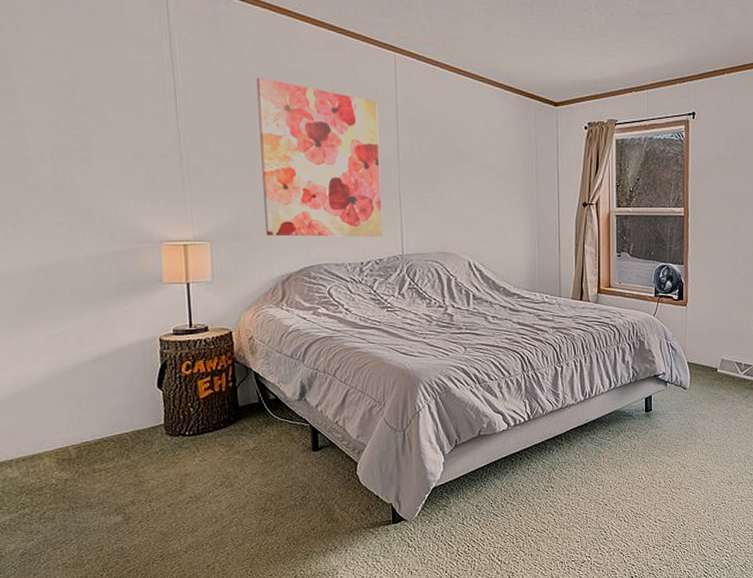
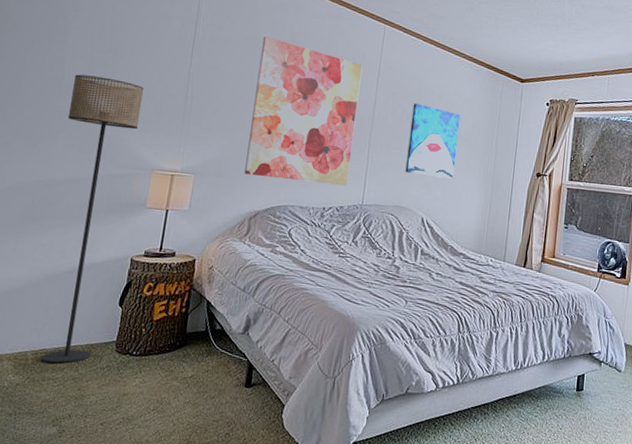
floor lamp: none [40,141,140,454] -> present [41,74,144,363]
wall art: none [441,139,496,218] -> present [405,103,461,179]

